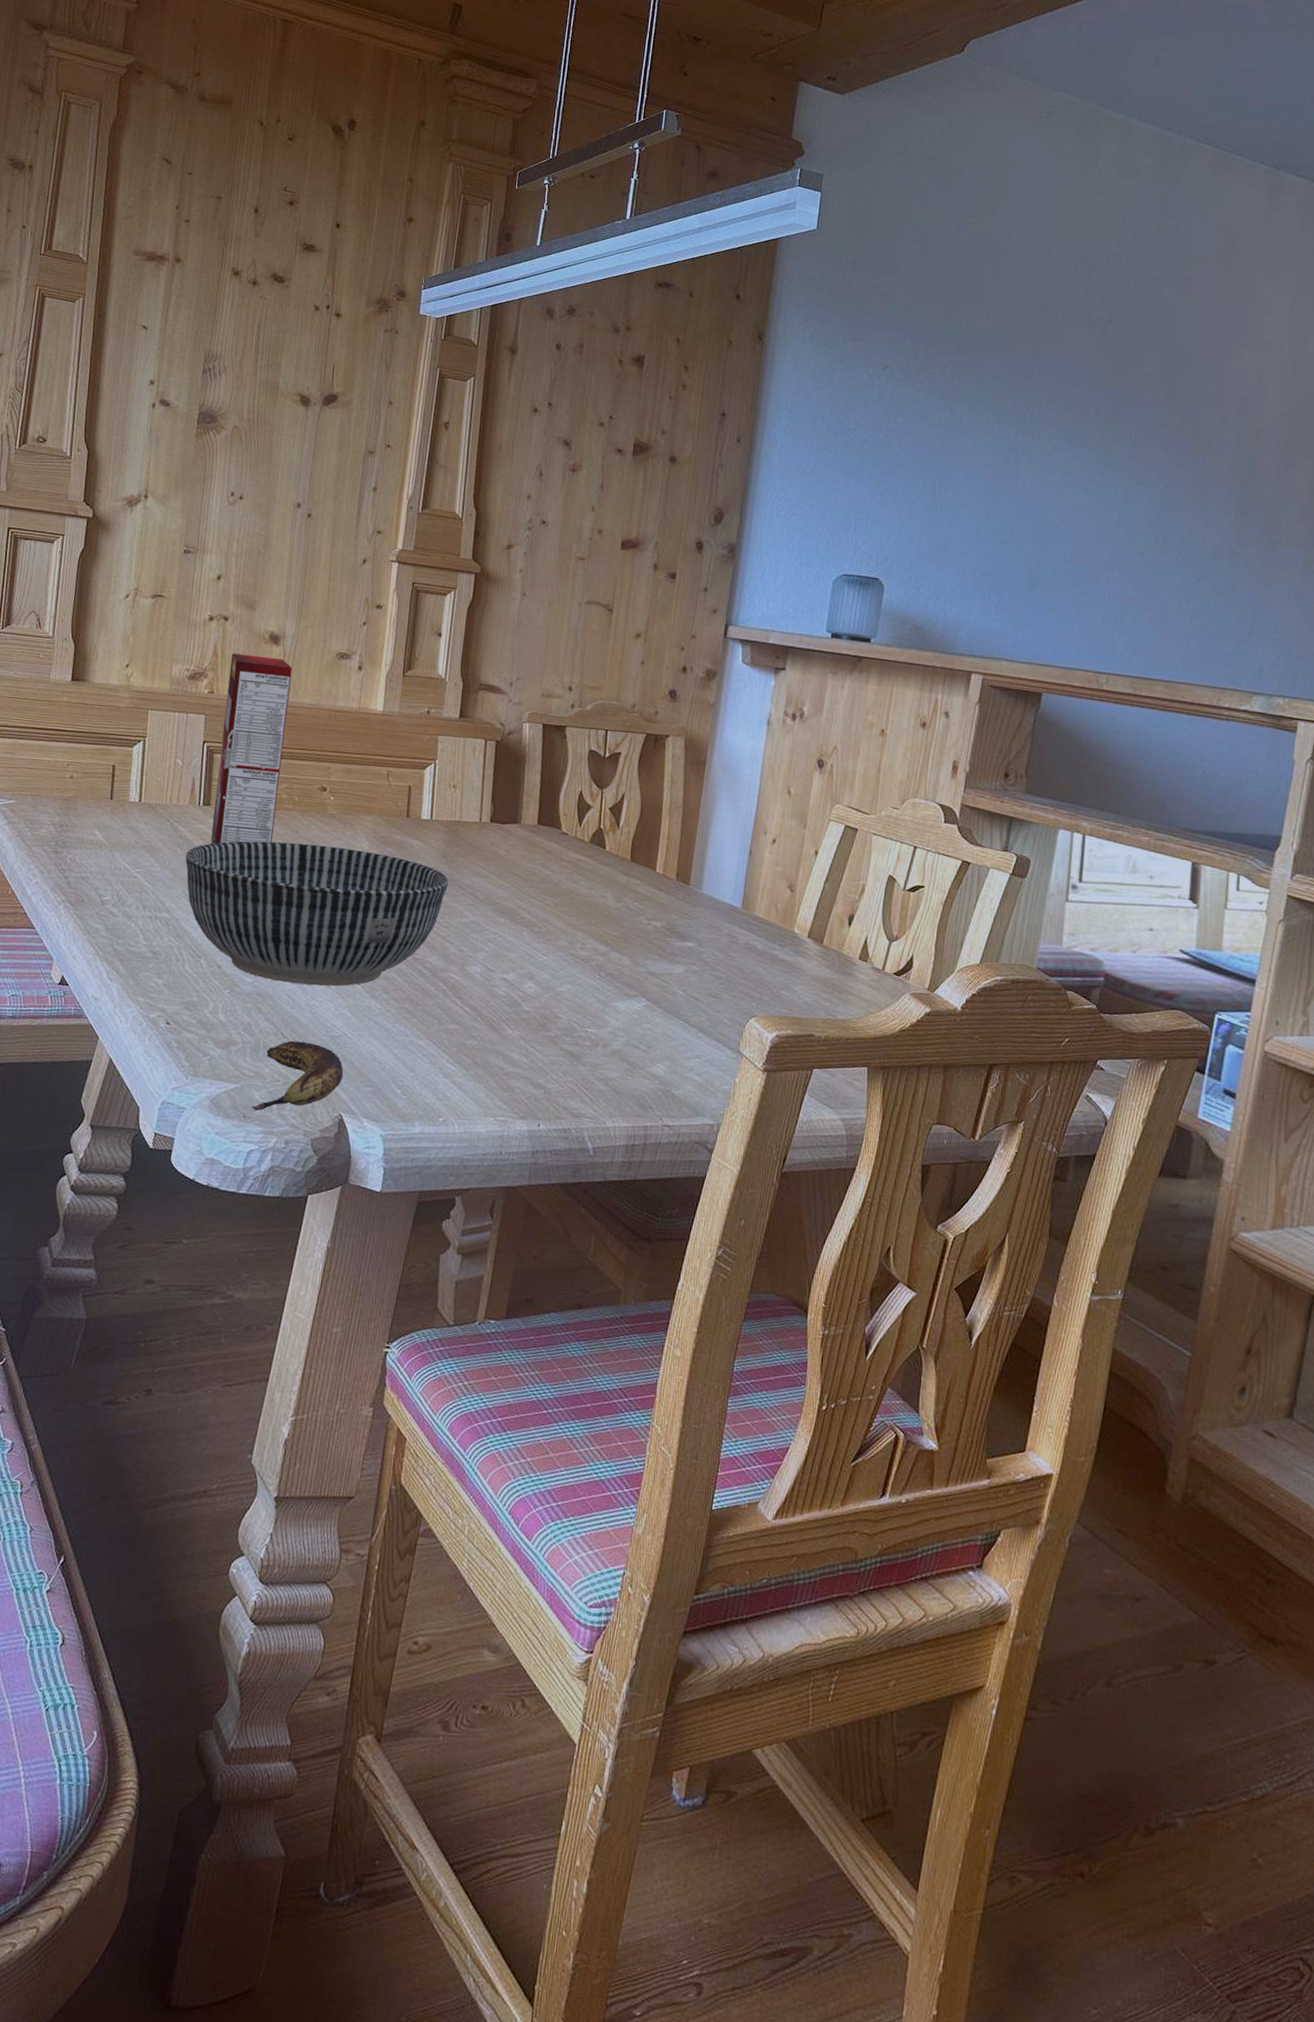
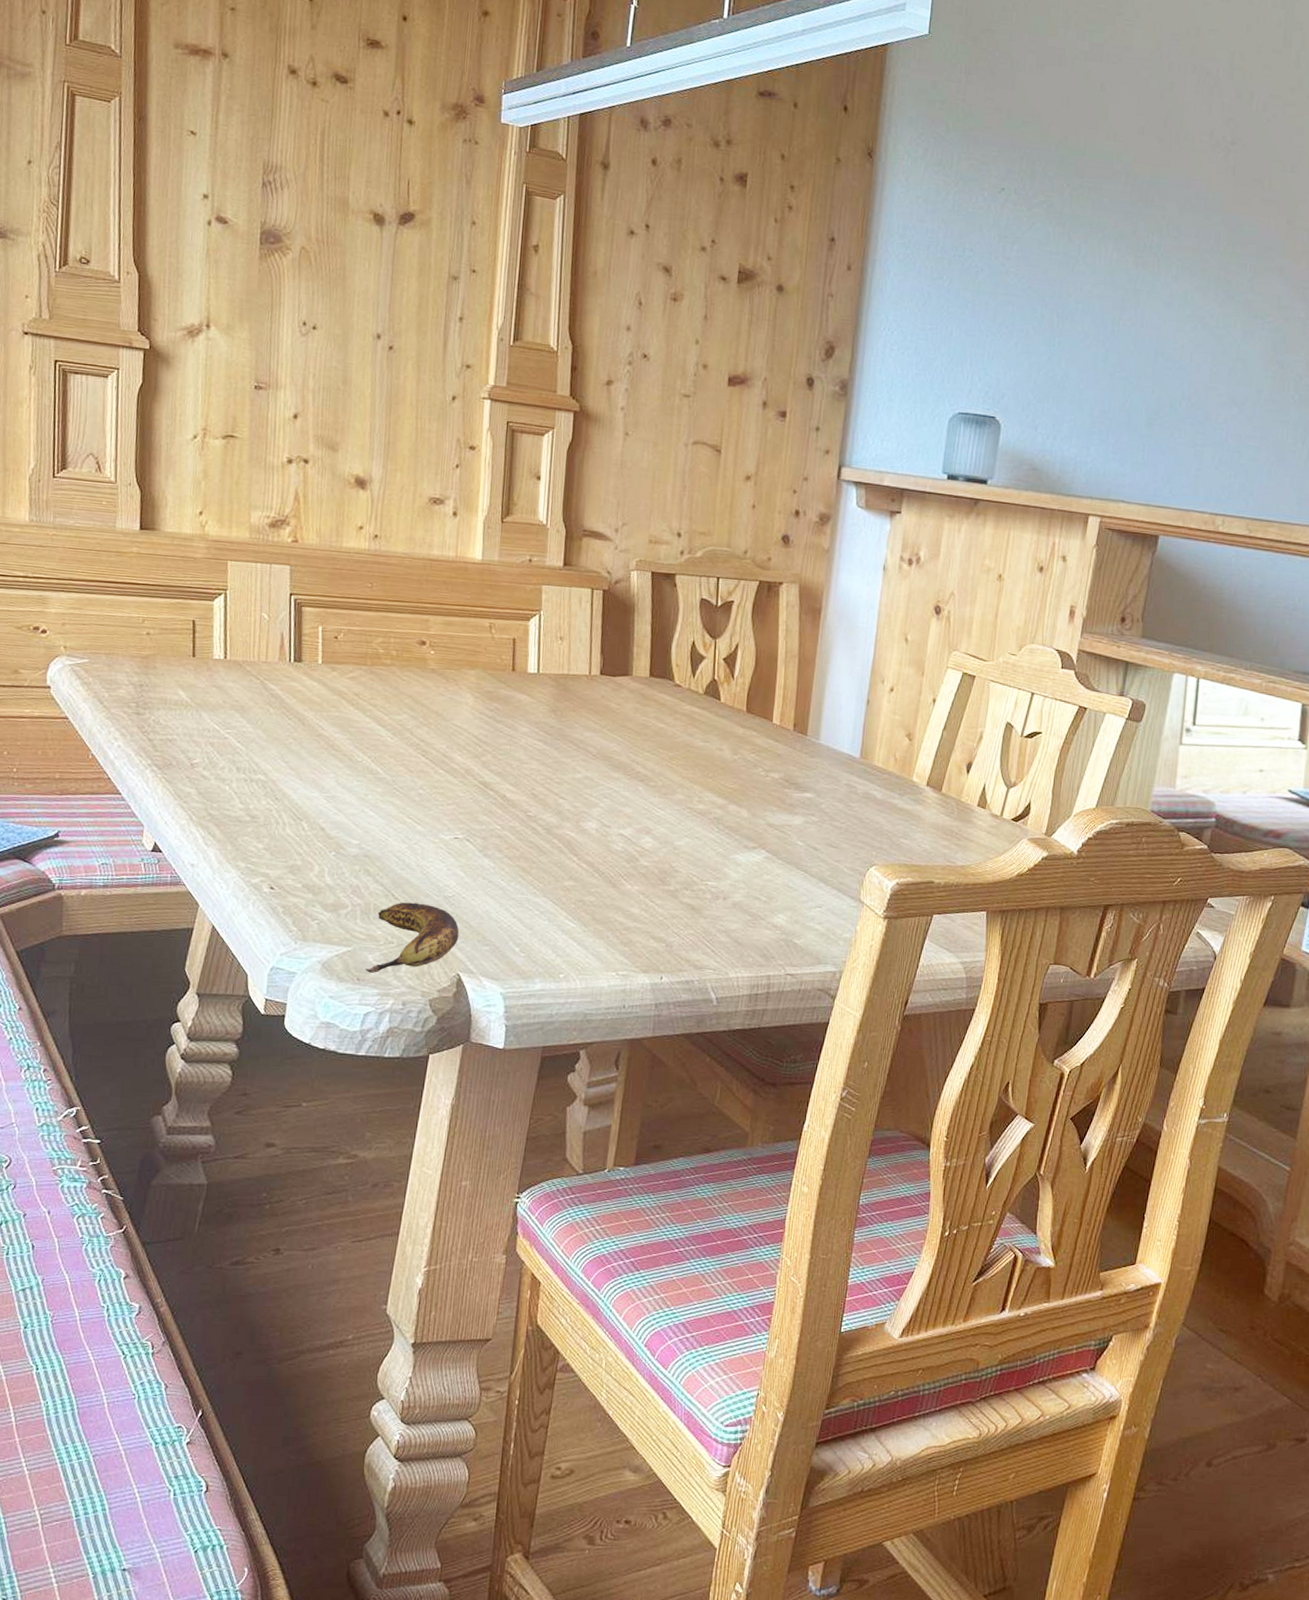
bowl: present [185,841,449,987] -> none [278,698,560,847]
cereal box: present [210,653,293,845] -> none [304,498,382,703]

